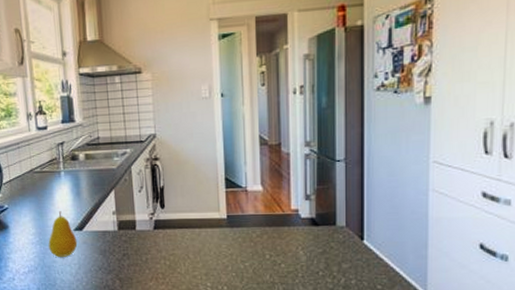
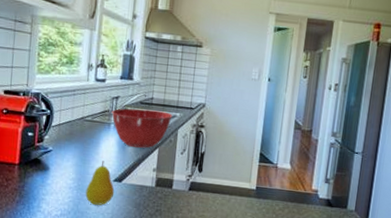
mixing bowl: none [59,150,123,192] -> present [111,108,173,148]

